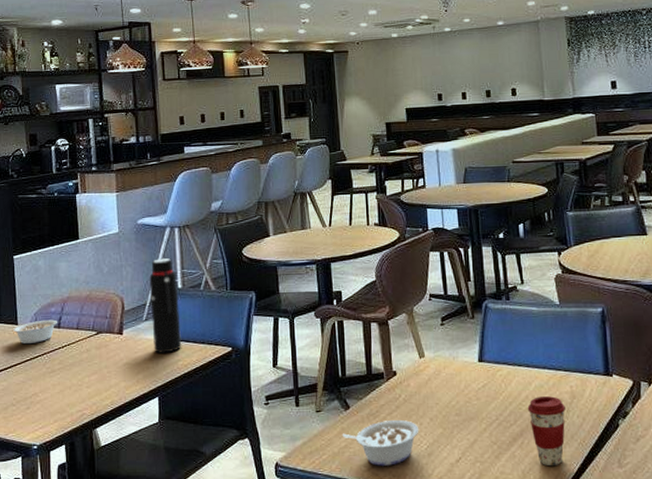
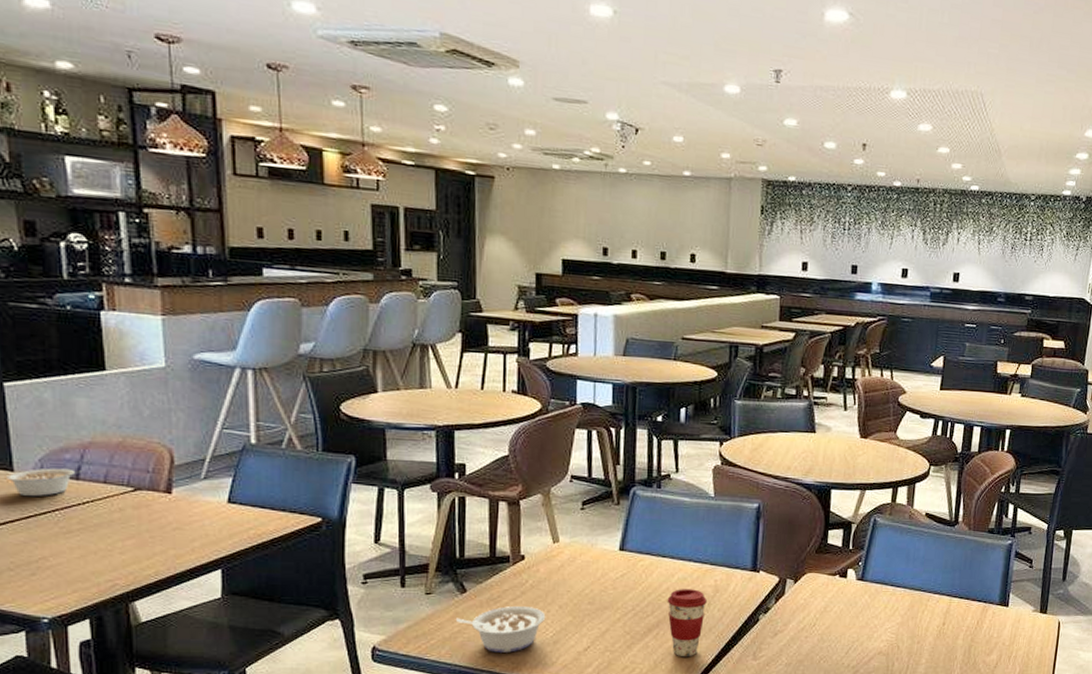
water bottle: present [149,257,181,353] -> none [210,404,253,519]

